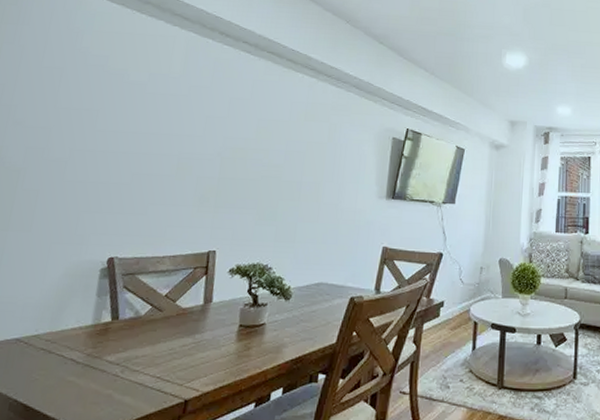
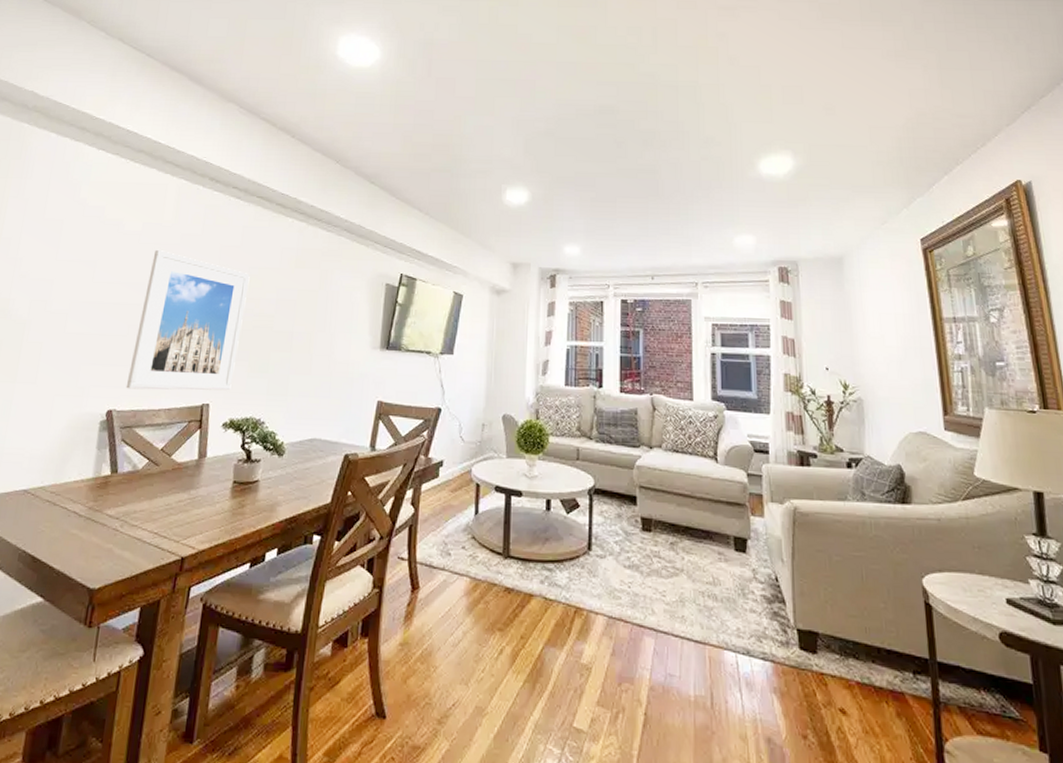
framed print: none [128,100,259,238] -> present [126,249,250,391]

